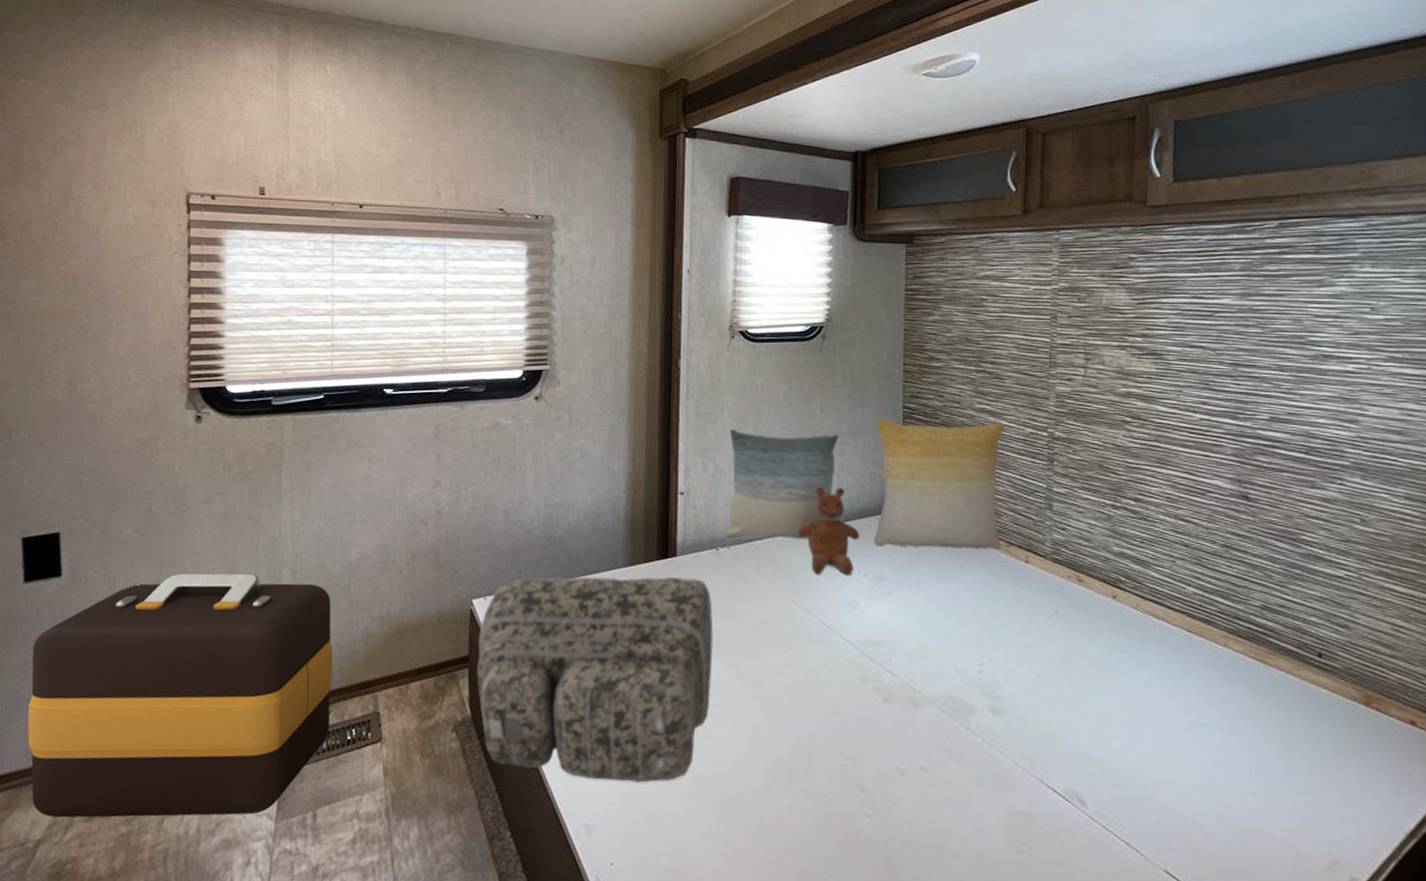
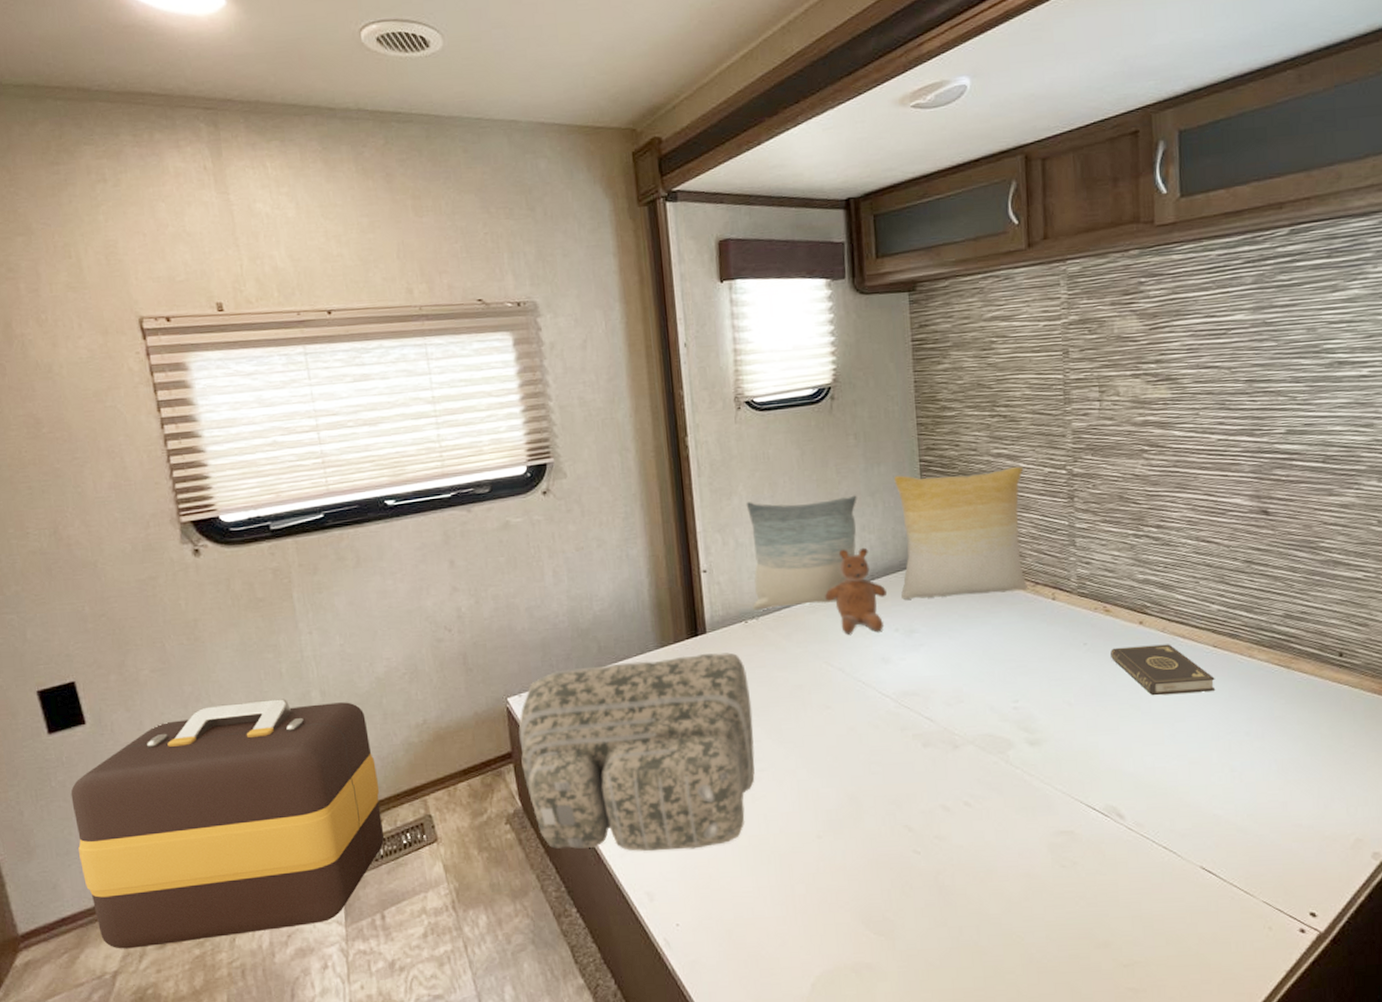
book: none [1082,620,1188,678] -> present [1111,644,1215,695]

